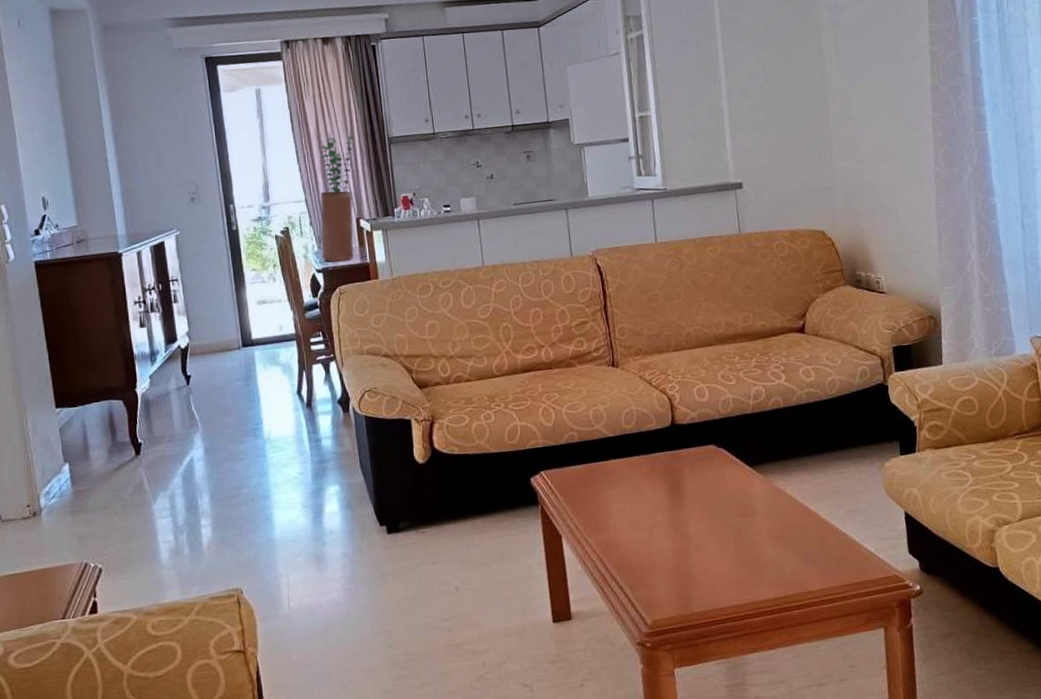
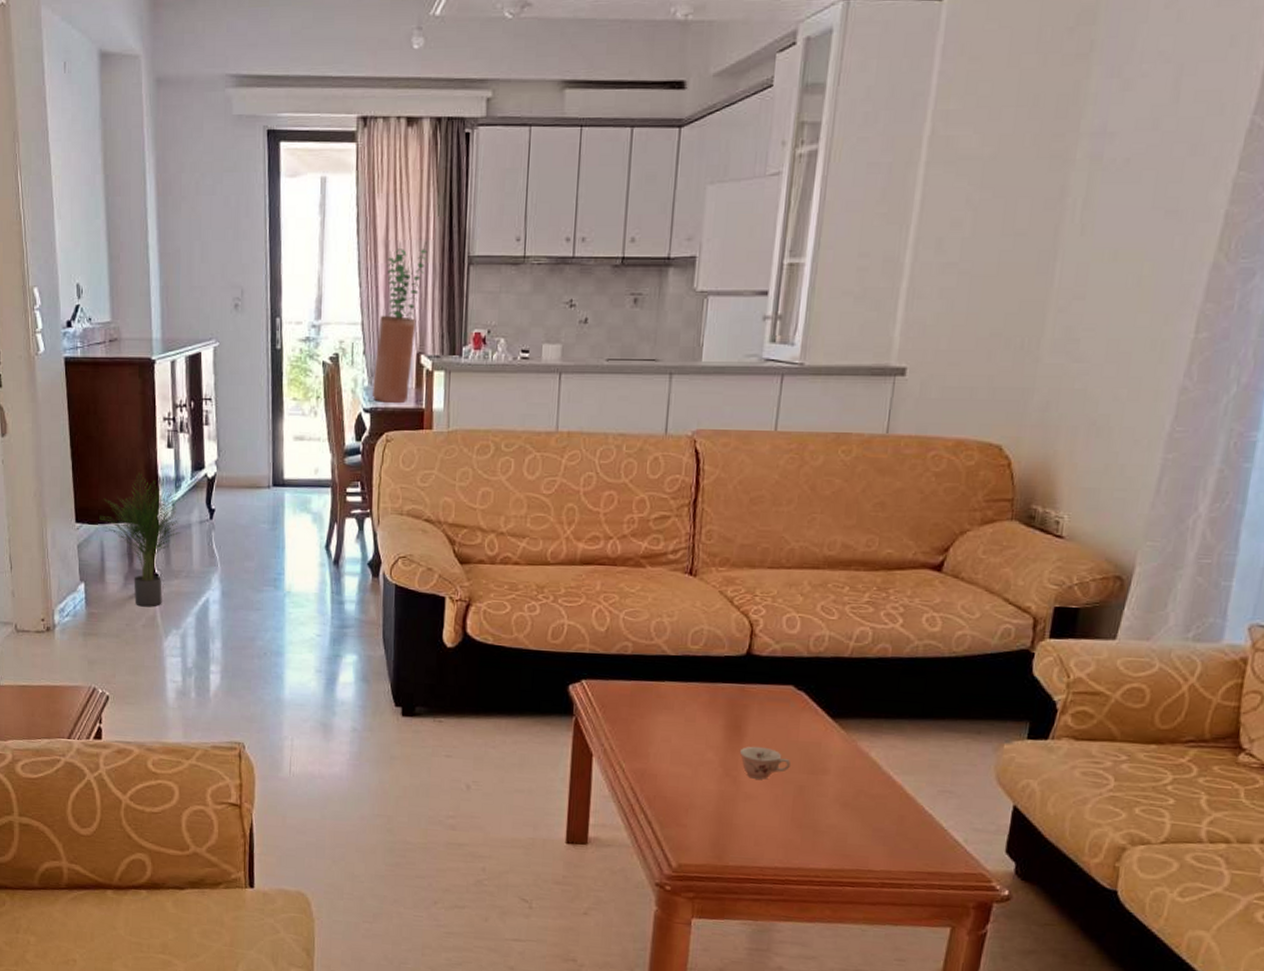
potted plant: none [79,353,160,476] -> present [99,473,181,607]
teacup: none [682,501,726,531] -> present [739,746,791,780]

